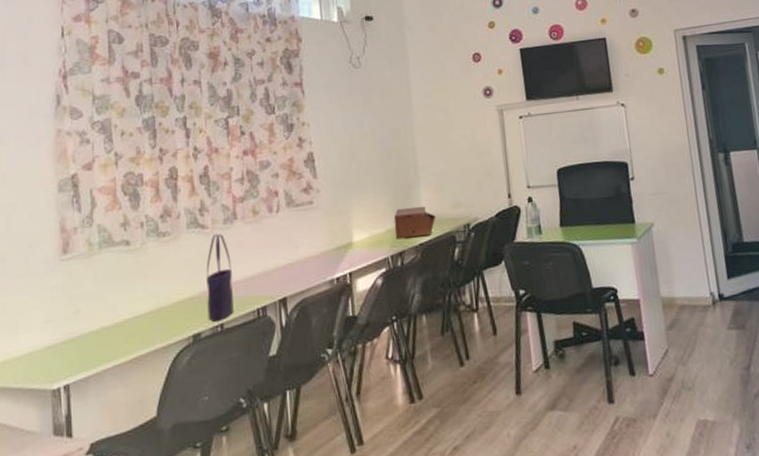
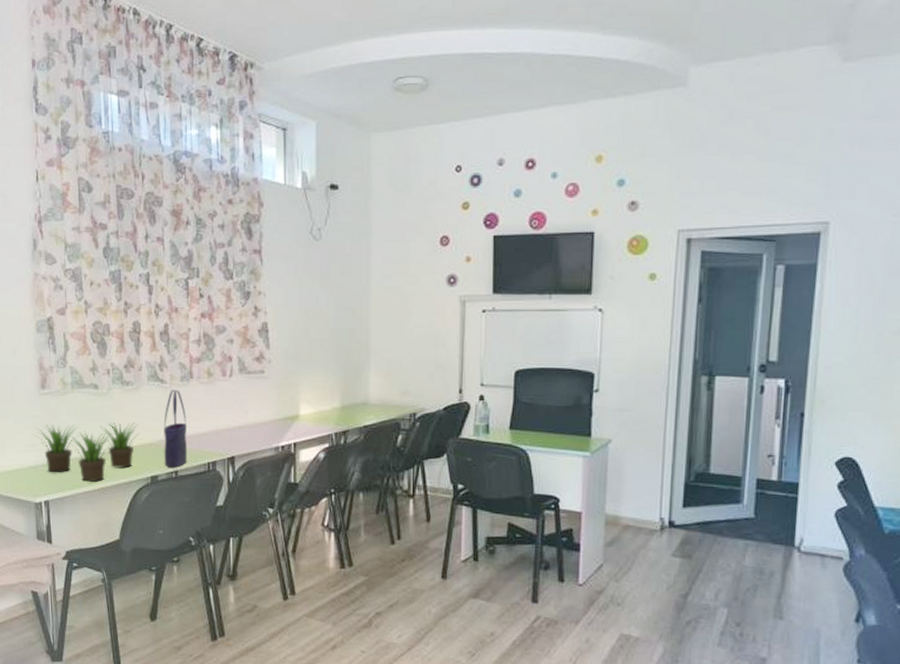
plant: none [54,276,178,354] -> present [35,422,139,483]
sewing box: present [394,205,437,240] -> none [342,389,383,419]

